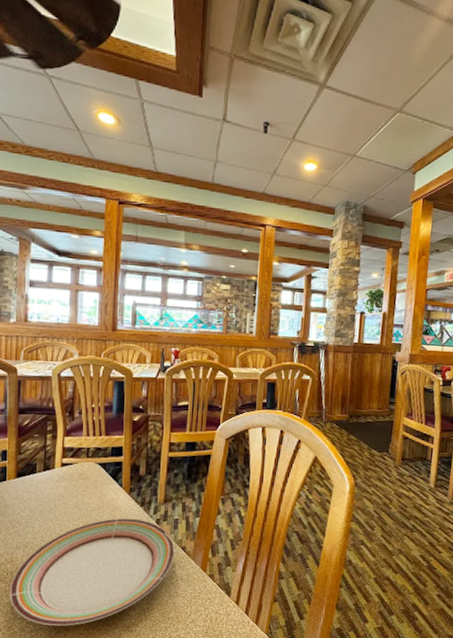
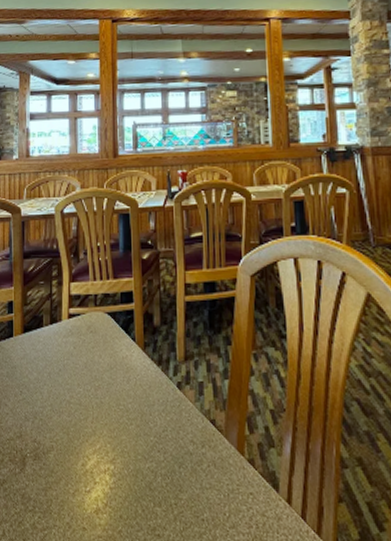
plate: present [9,518,175,626] -> none [19,381,203,524]

